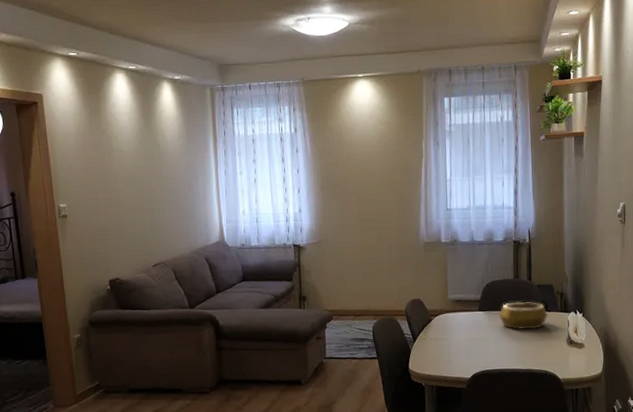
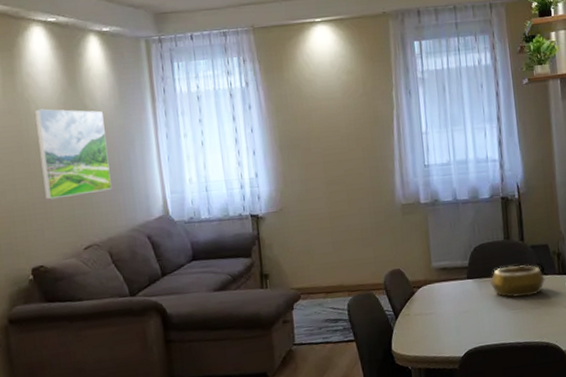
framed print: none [116,144,177,223] -> present [35,108,112,200]

